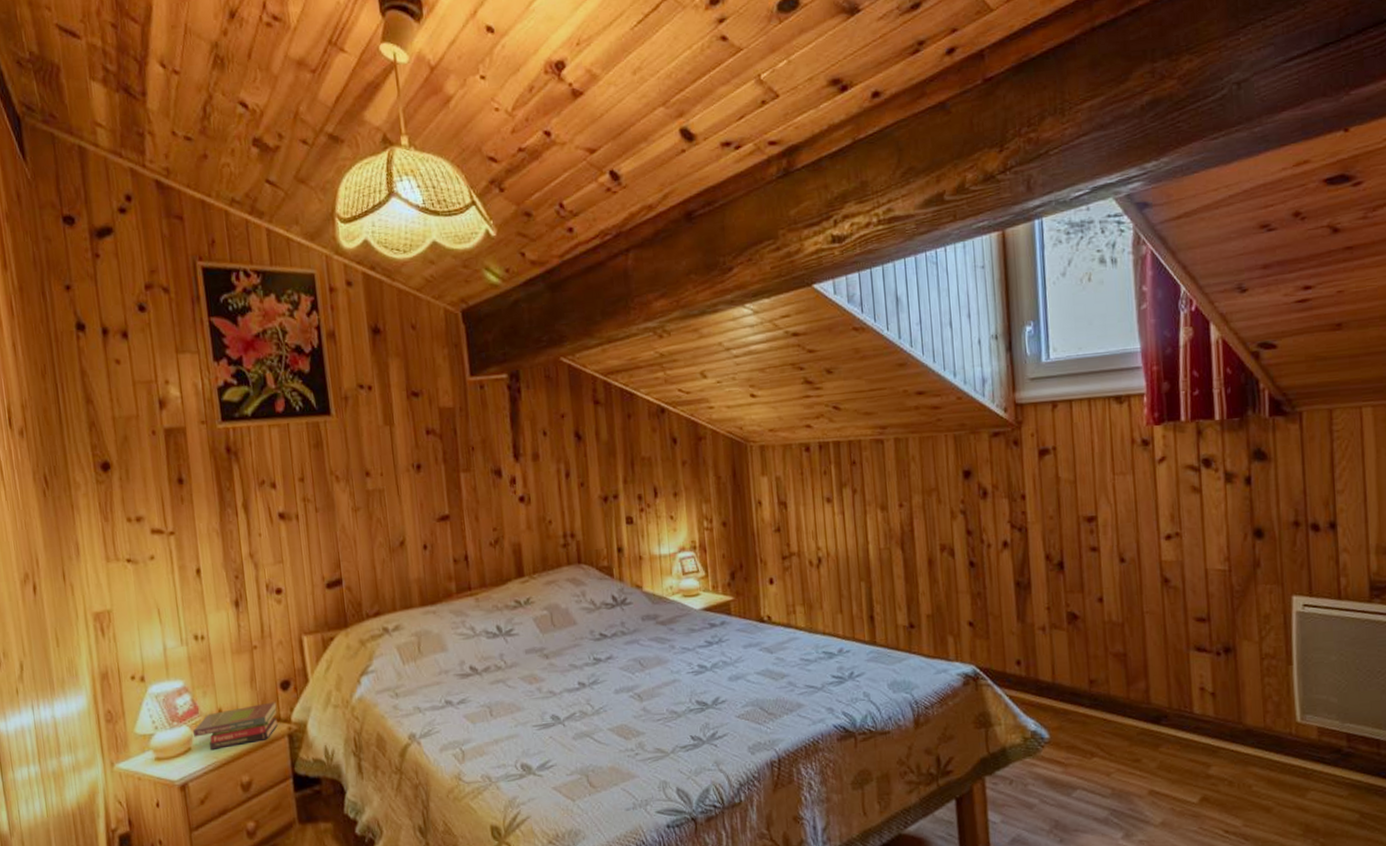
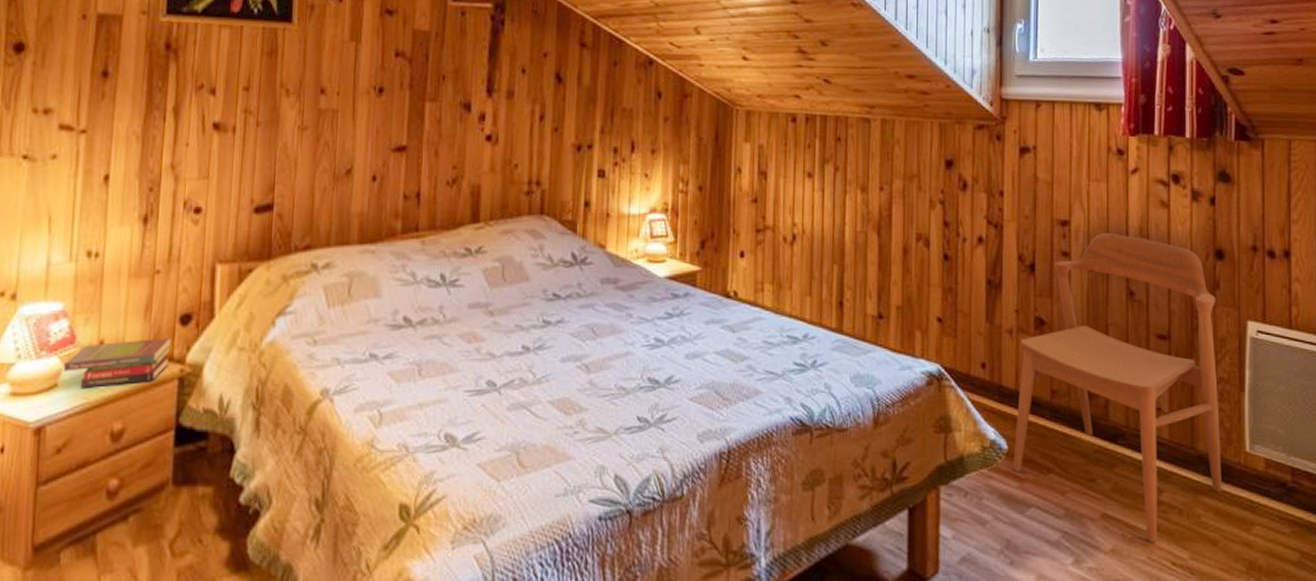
chair: none [1054,523,1273,814] -> present [1013,232,1222,543]

